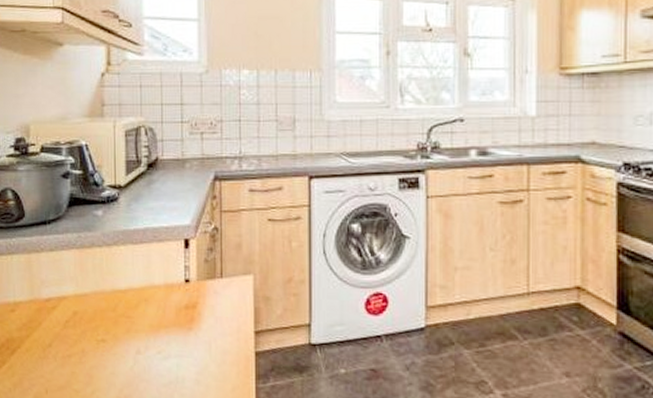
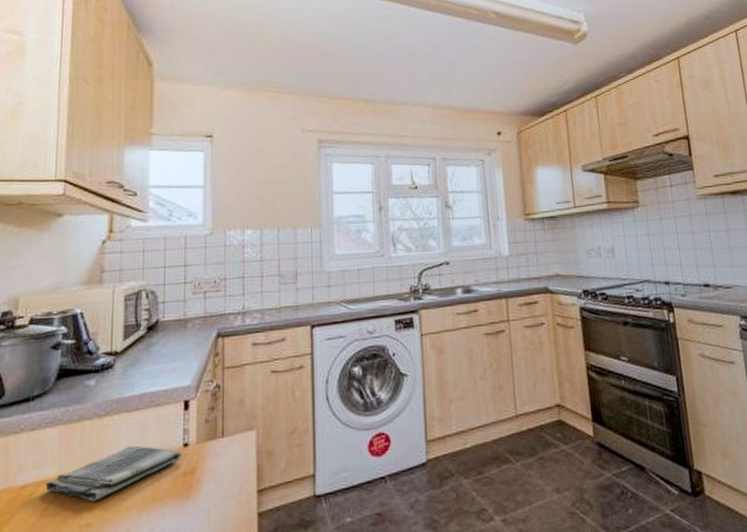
dish towel: none [65,275,183,321] -> present [45,445,181,502]

